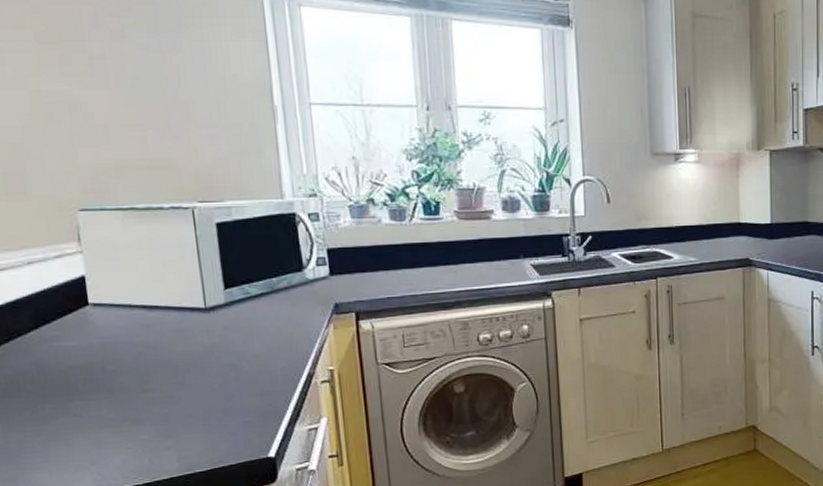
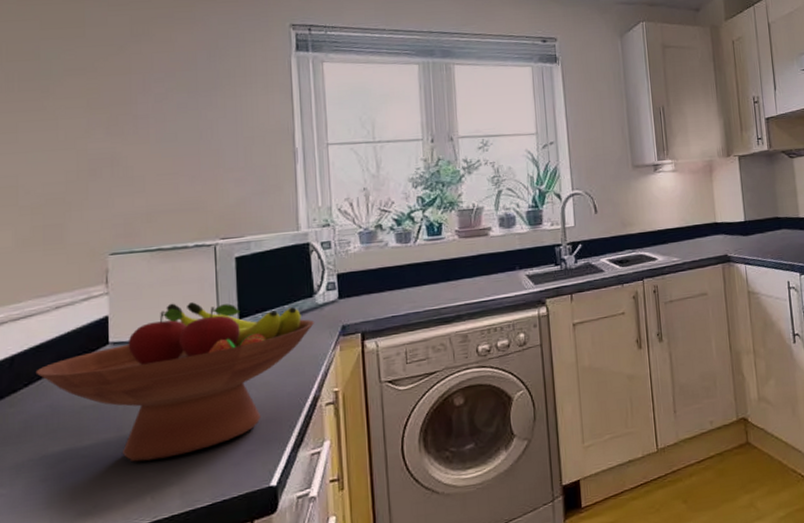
fruit bowl: none [15,267,306,424] -> present [35,302,315,462]

